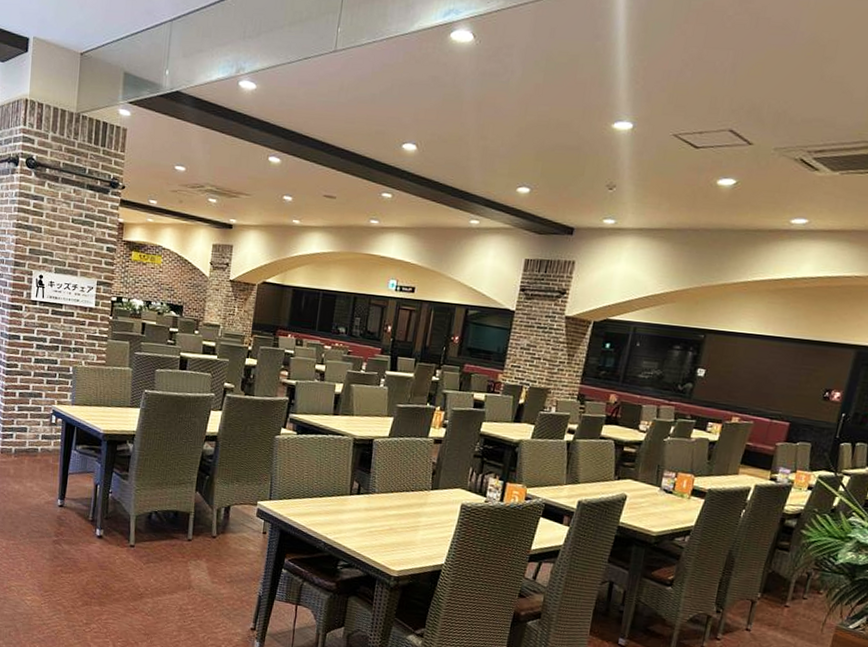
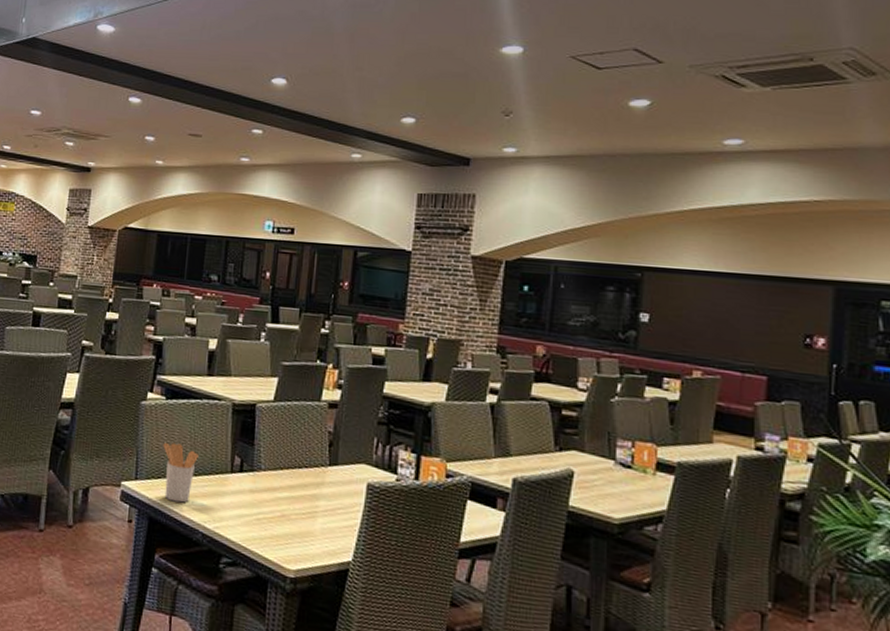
utensil holder: none [293,469,323,519] -> present [163,442,199,503]

